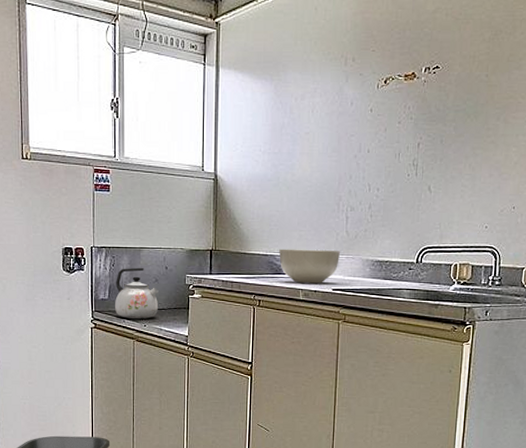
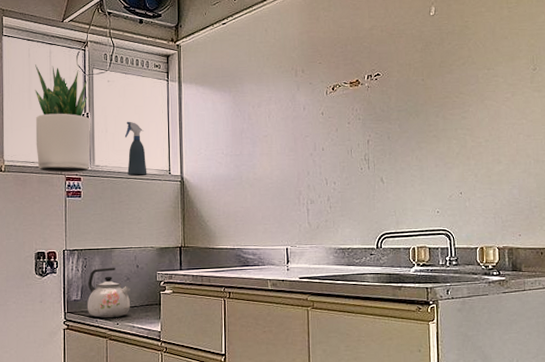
planter: none [61,39,120,164] -> present [35,64,91,173]
spray bottle: none [156,109,179,172] -> present [124,121,147,177]
bowl: present [279,249,341,283] -> none [246,241,305,274]

